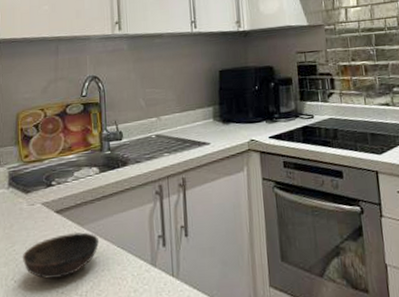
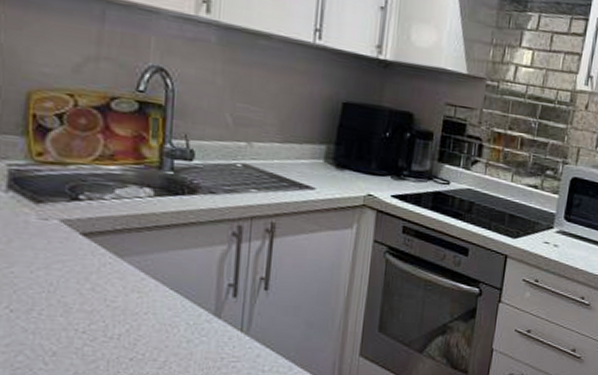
bowl: present [22,232,99,279] -> none [24,263,143,314]

